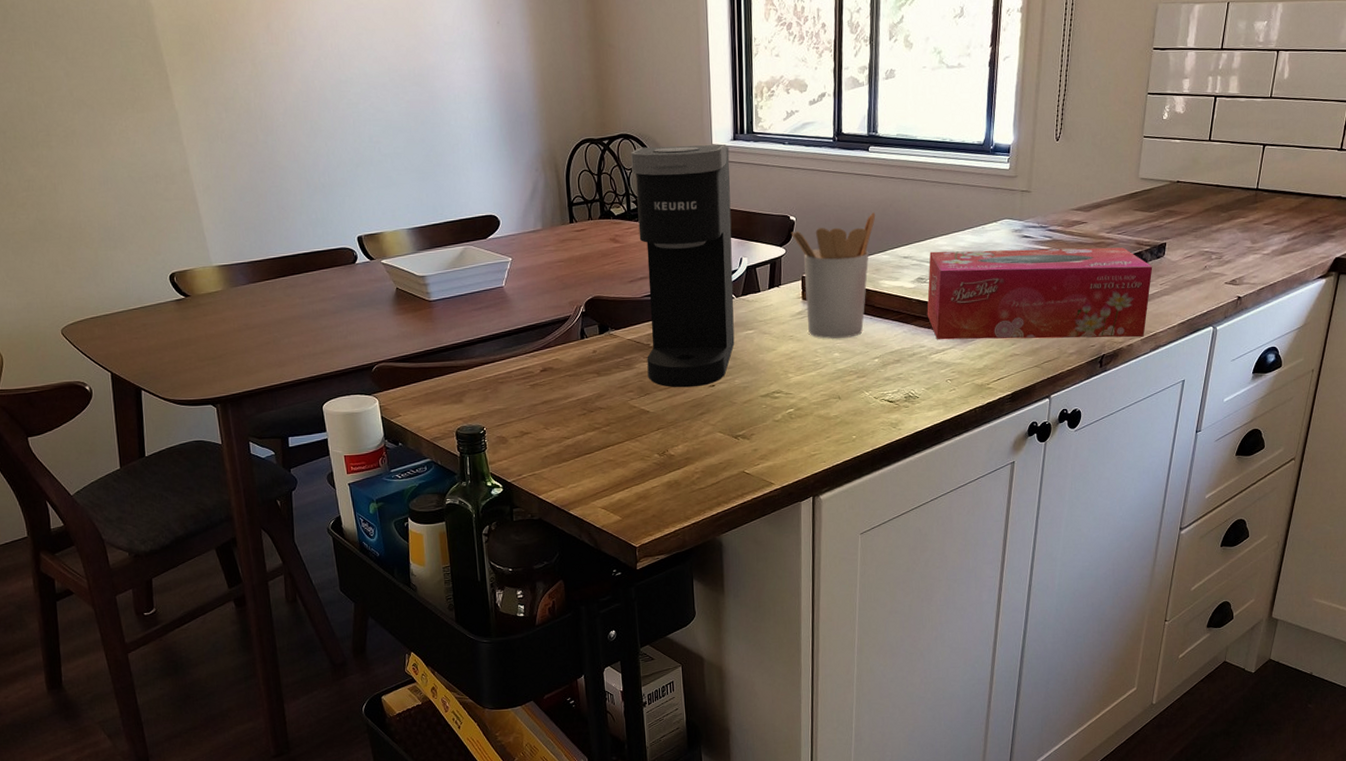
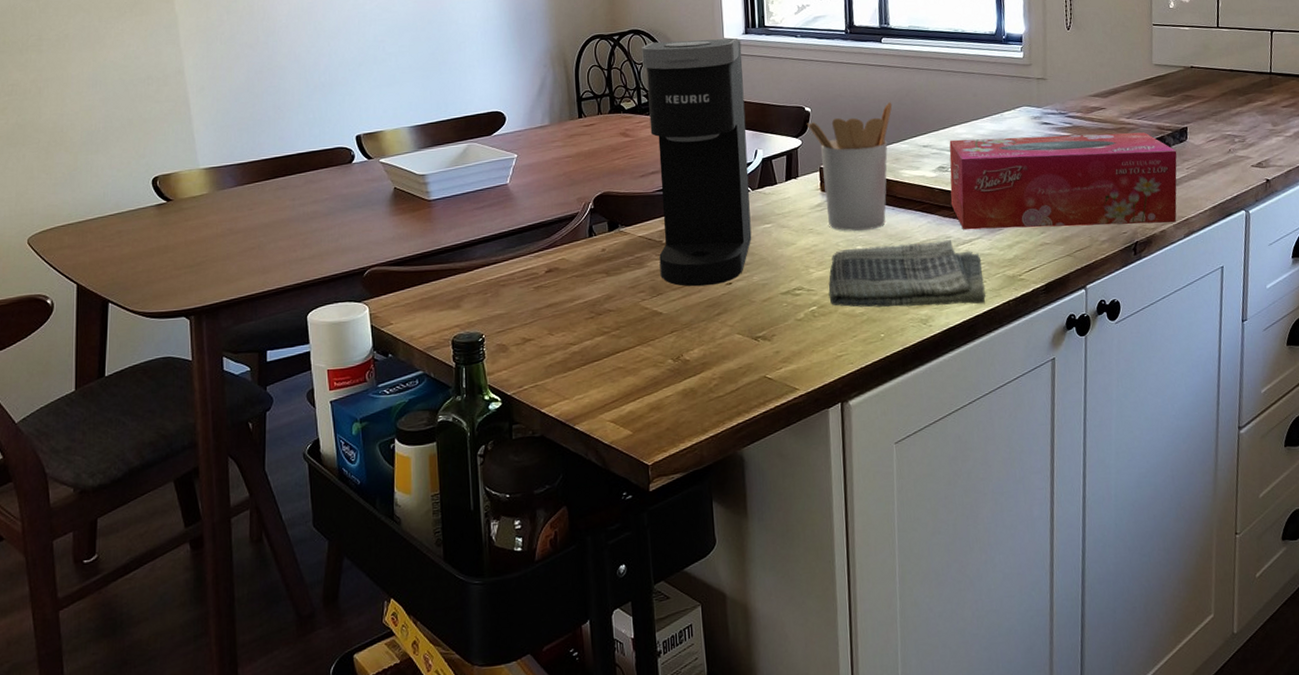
dish towel: none [805,349,954,411] -> present [828,240,986,308]

